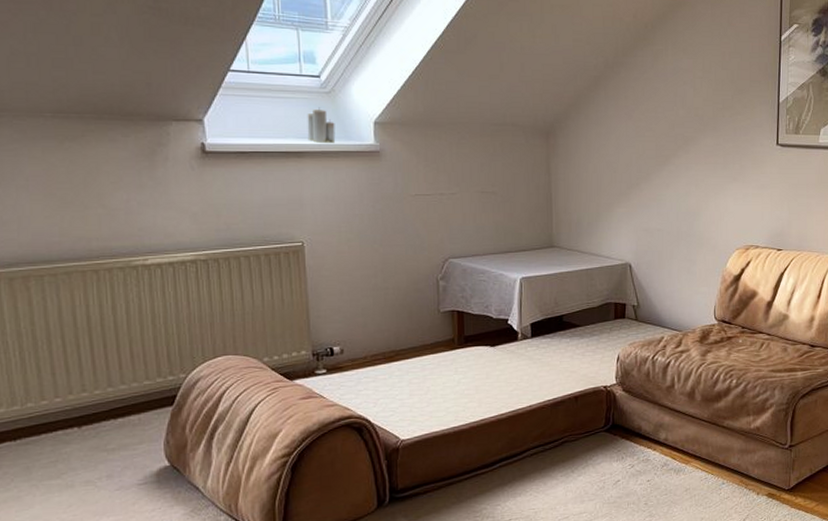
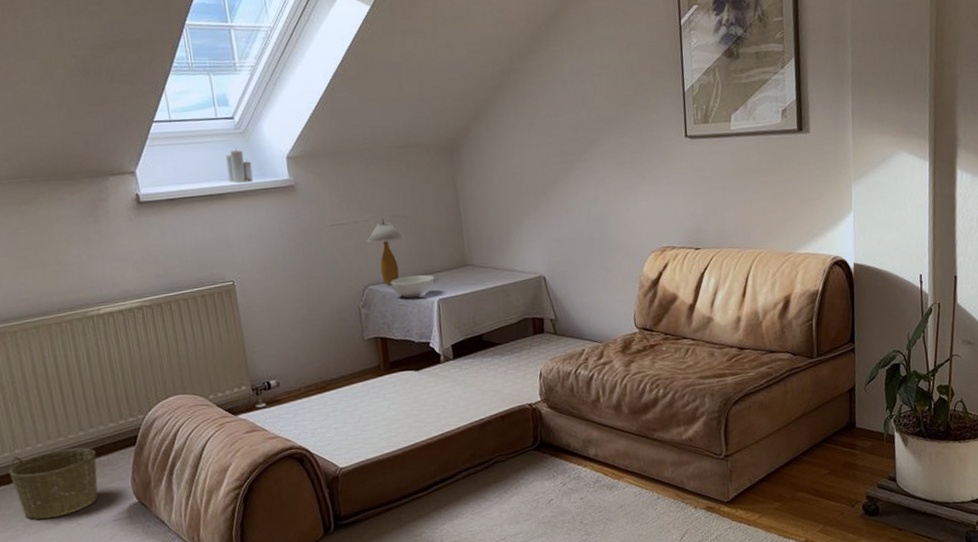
basket: none [17,405,125,481] -> present [8,447,99,520]
table lamp: none [452,193,491,260] -> present [366,218,404,285]
bowl: none [473,252,519,274] -> present [391,274,435,299]

